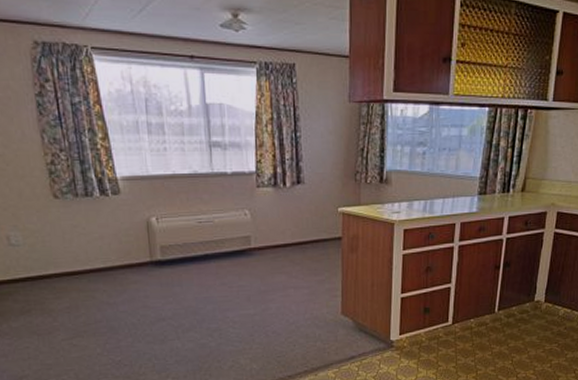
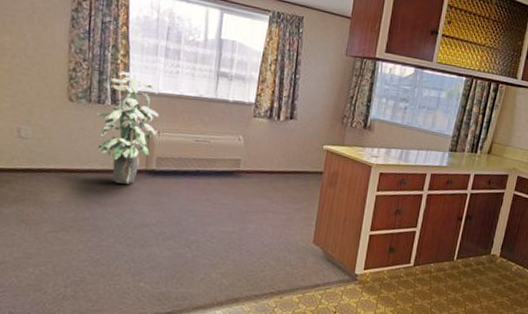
indoor plant: none [87,156,154,280] -> present [97,71,159,184]

